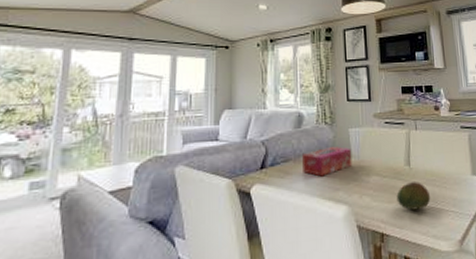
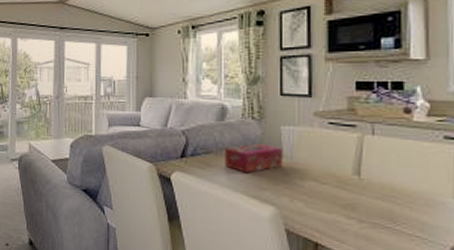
fruit: present [396,182,431,211] -> none [338,194,387,227]

